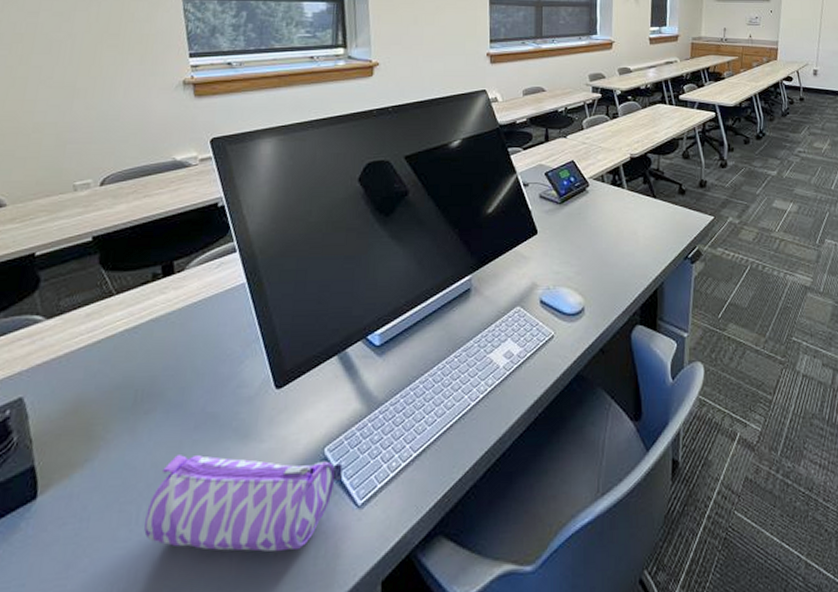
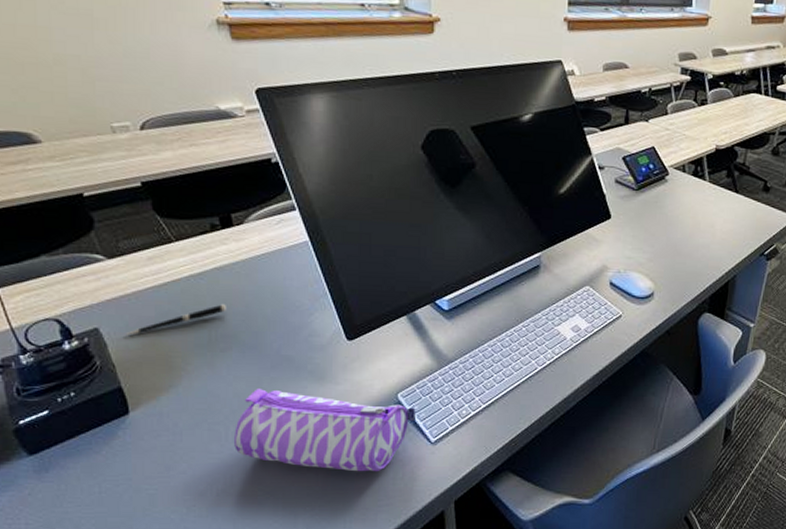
pen: none [49,359,157,404] -> present [125,304,226,336]

